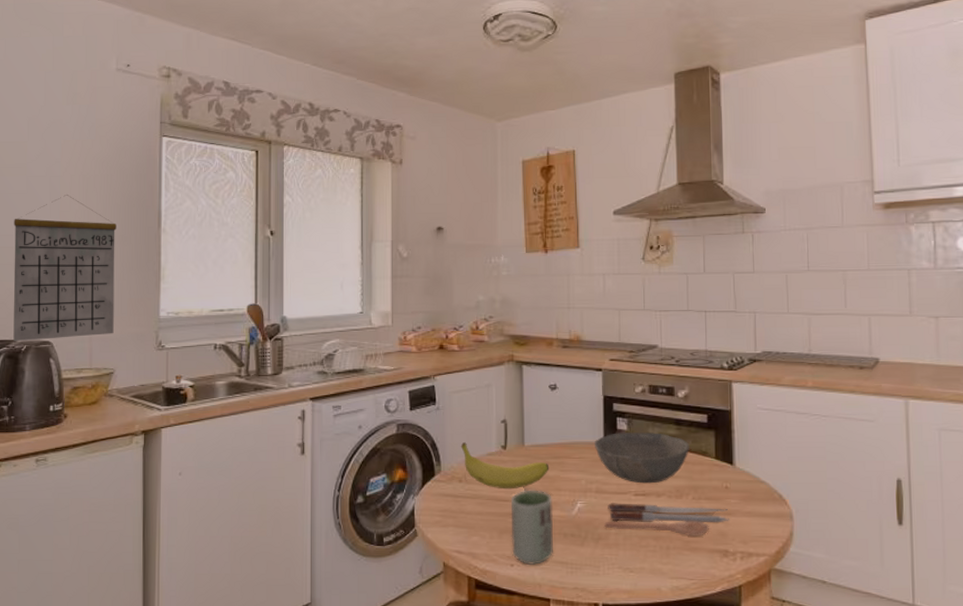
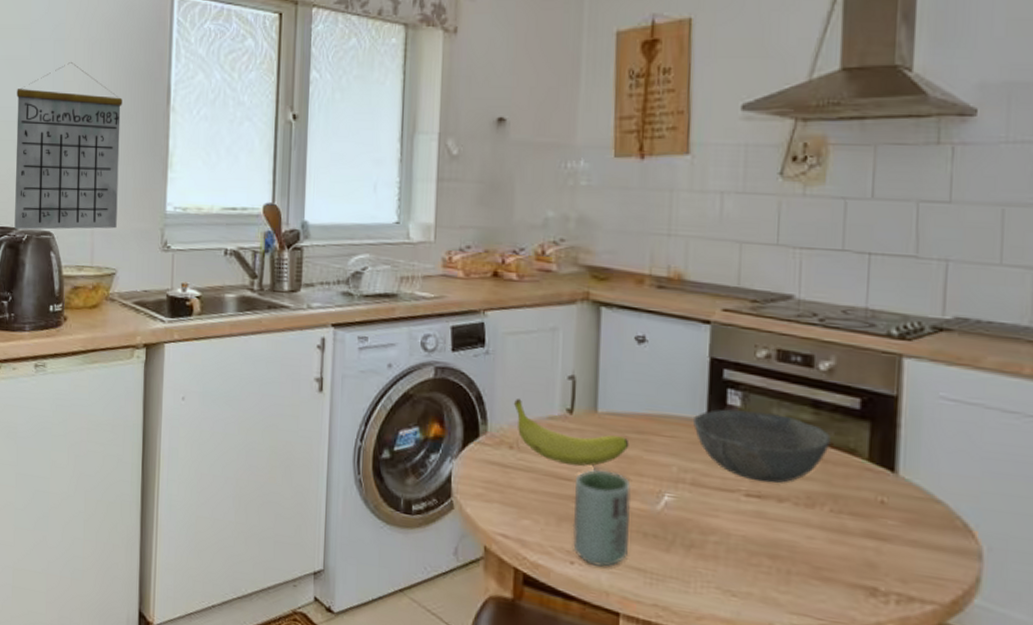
spoon: present [604,503,729,537] -> none [700,501,883,563]

